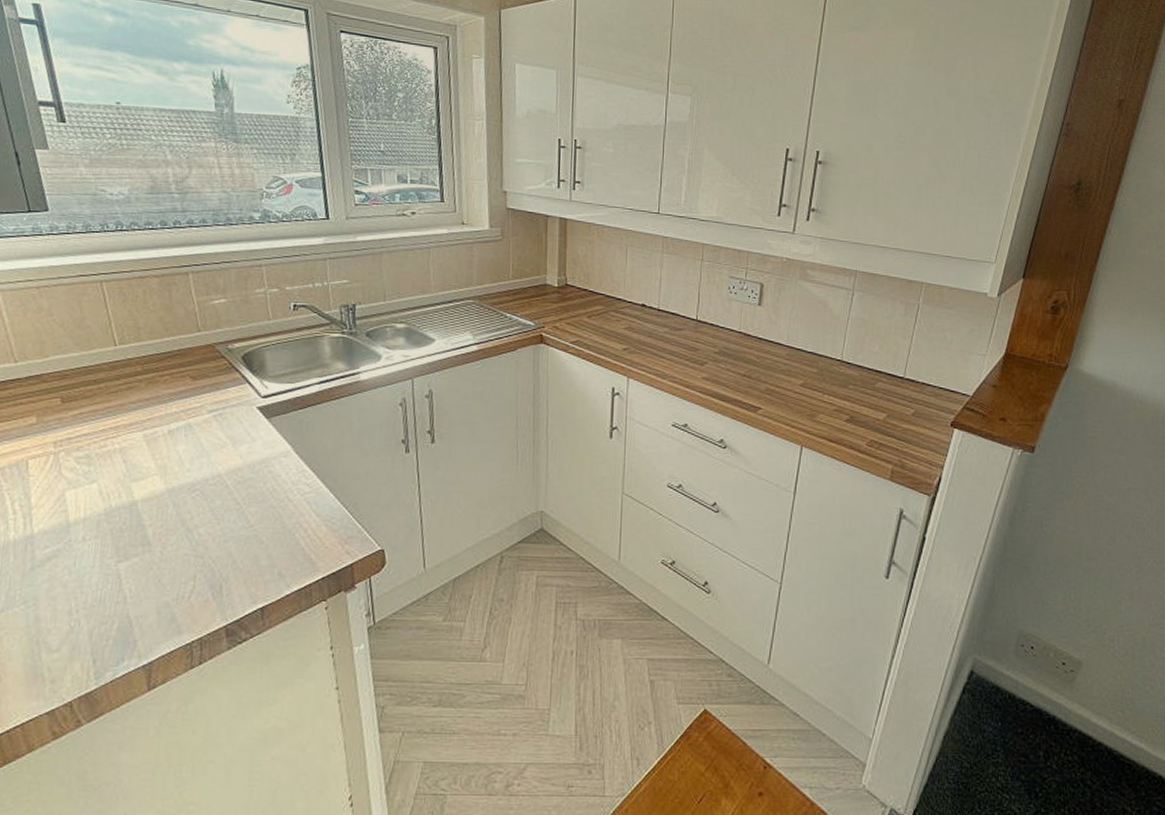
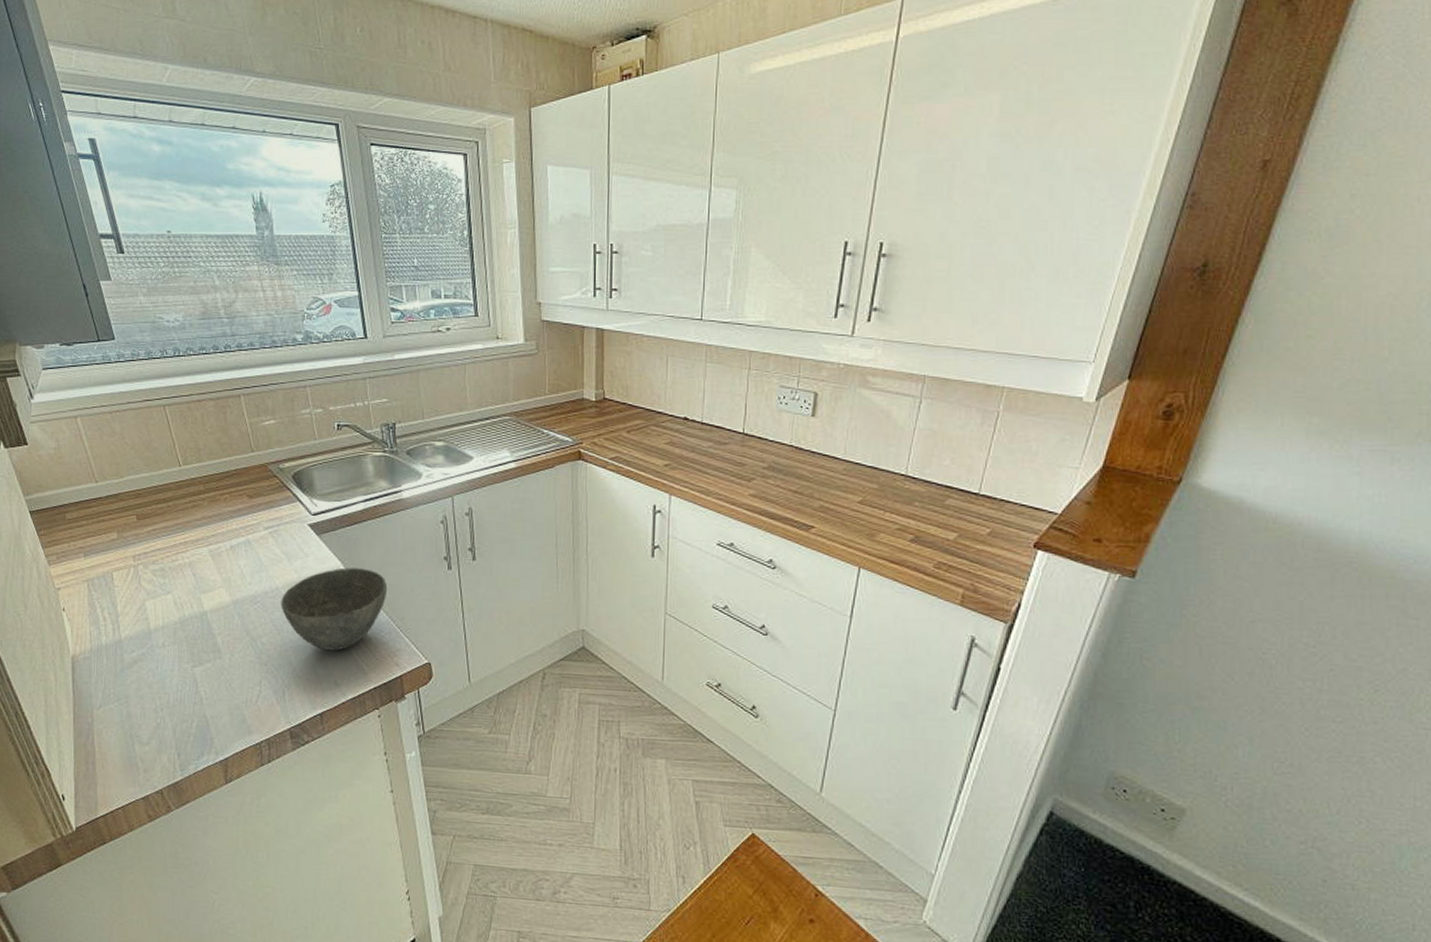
bowl: none [222,452,341,540] -> present [281,567,388,651]

